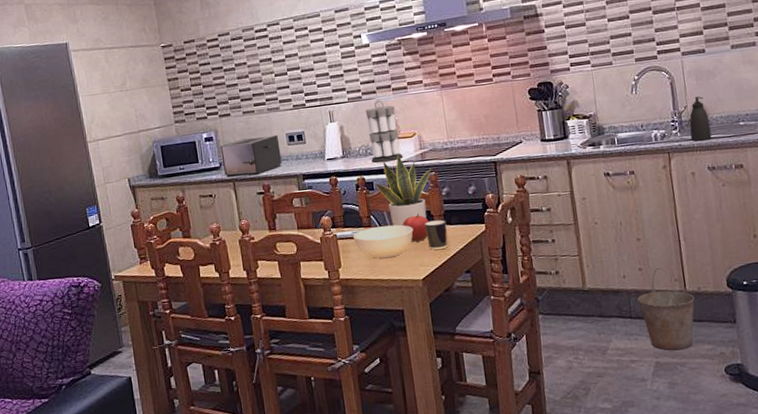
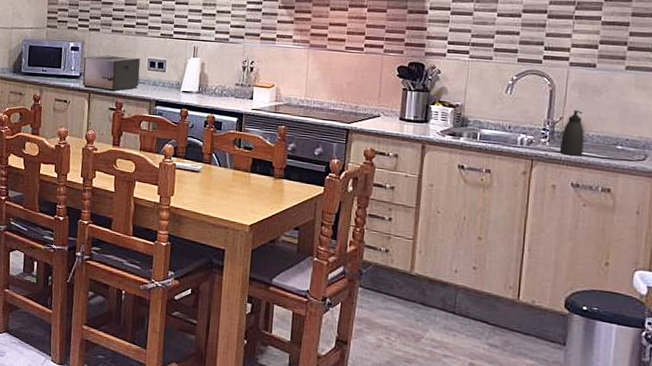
bowl: present [352,225,414,259] -> none [190,165,252,198]
spice rack: present [365,100,403,163] -> none [225,45,259,107]
potted plant: present [374,152,433,227] -> none [223,99,284,171]
fruit: present [403,214,429,242] -> none [242,162,269,189]
mug: present [423,219,448,251] -> none [262,171,286,202]
bucket: present [638,268,695,351] -> none [465,271,526,358]

